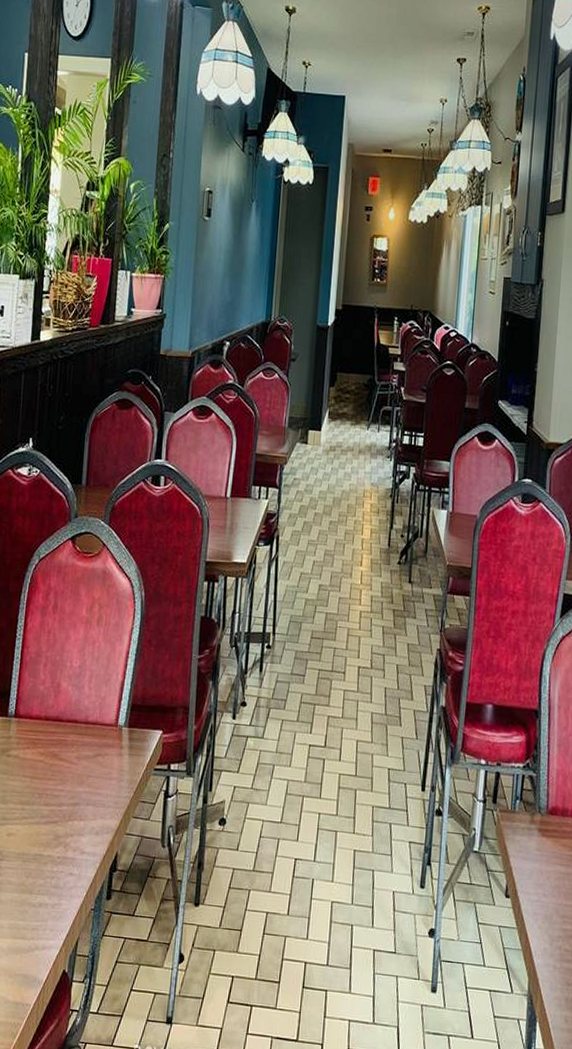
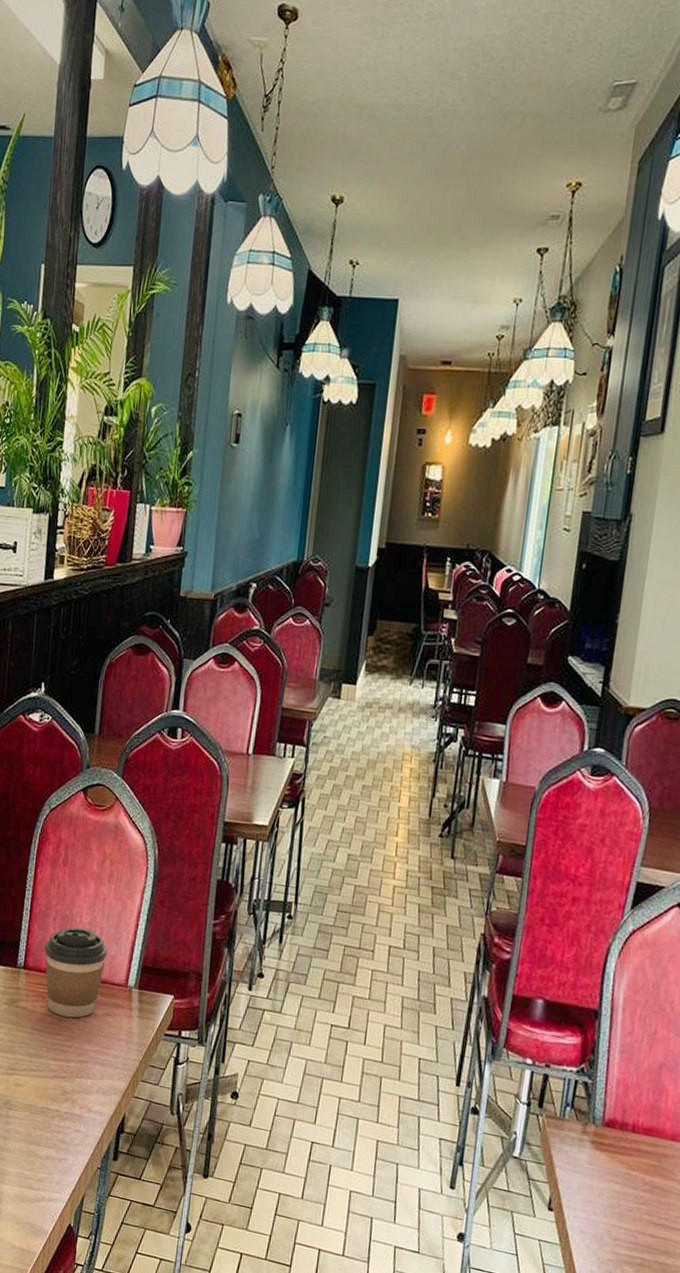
coffee cup: none [35,672,98,762] -> present [44,927,108,1018]

